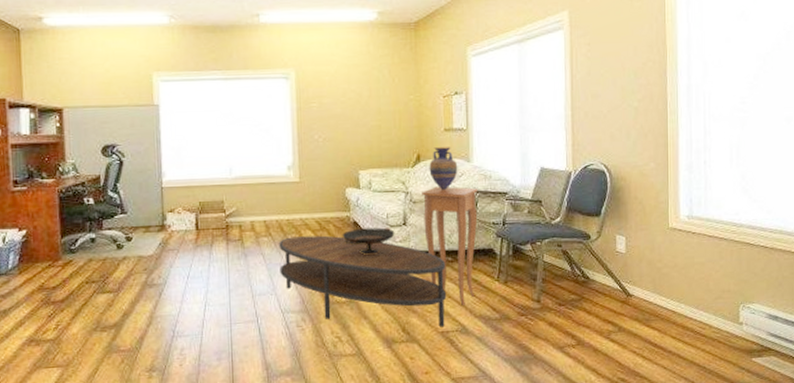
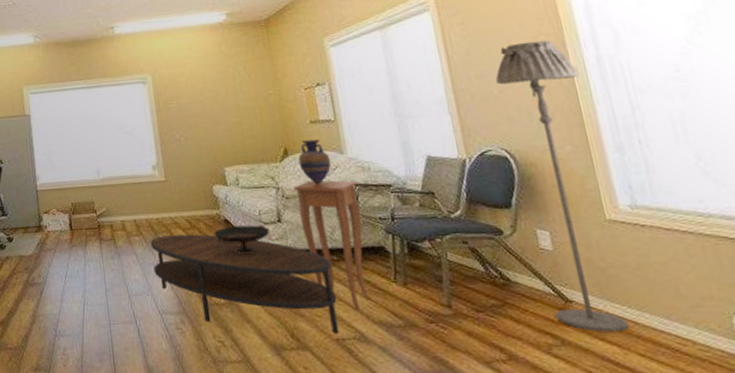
floor lamp: none [606,66,672,320] -> present [495,39,629,332]

